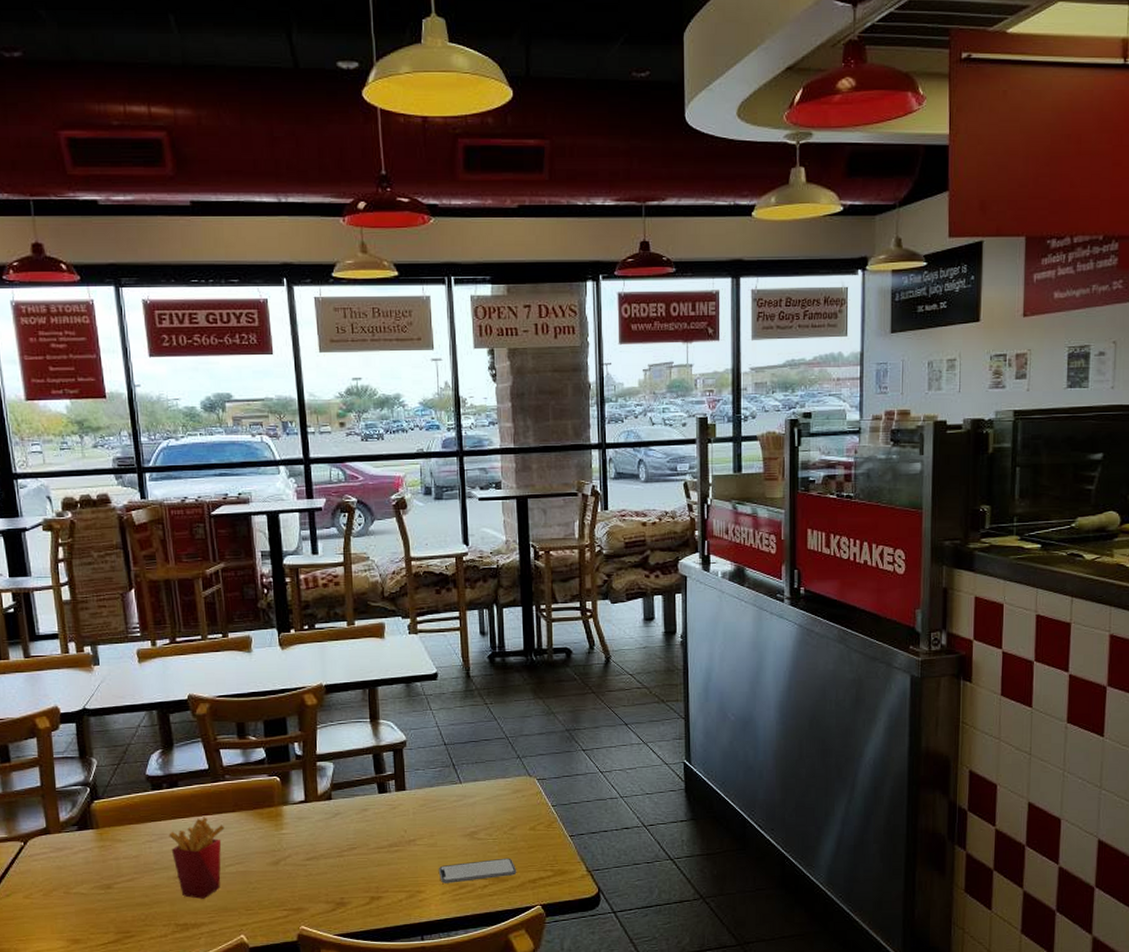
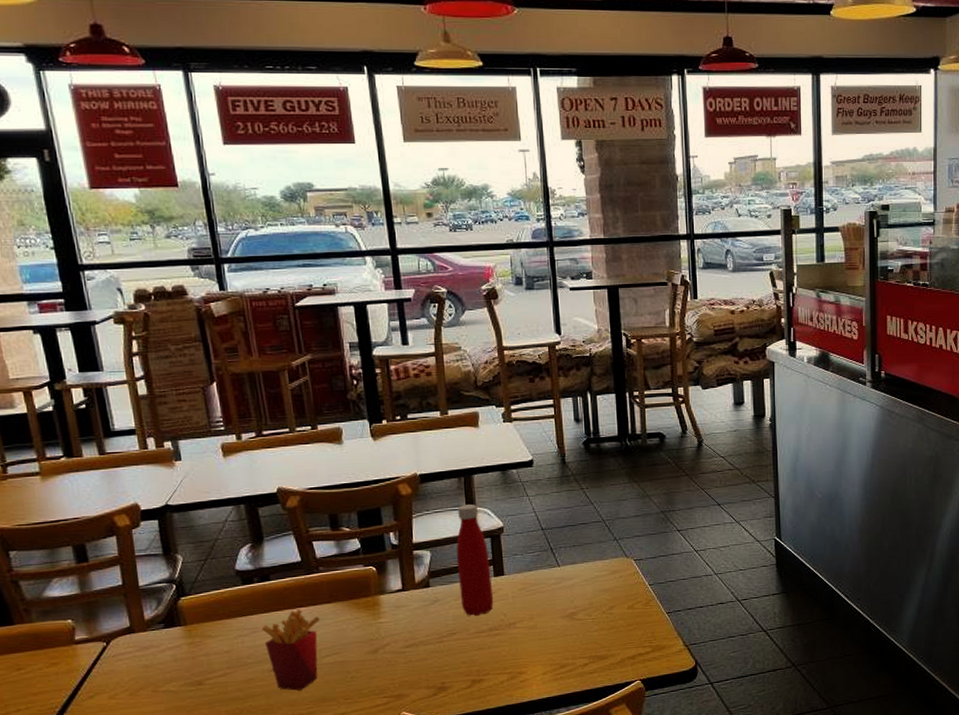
bottle: none [358,717,395,831] -> present [456,504,494,616]
smartphone: present [438,858,517,883] -> none [539,636,616,664]

